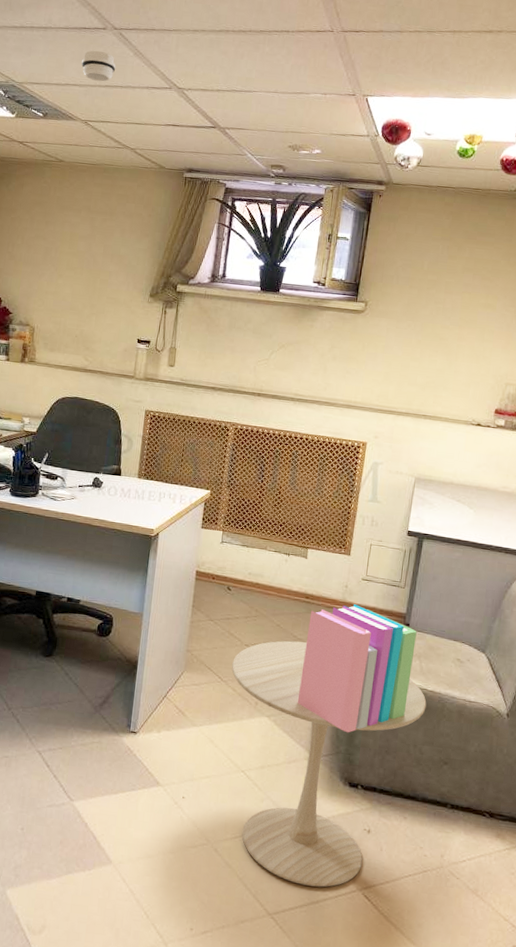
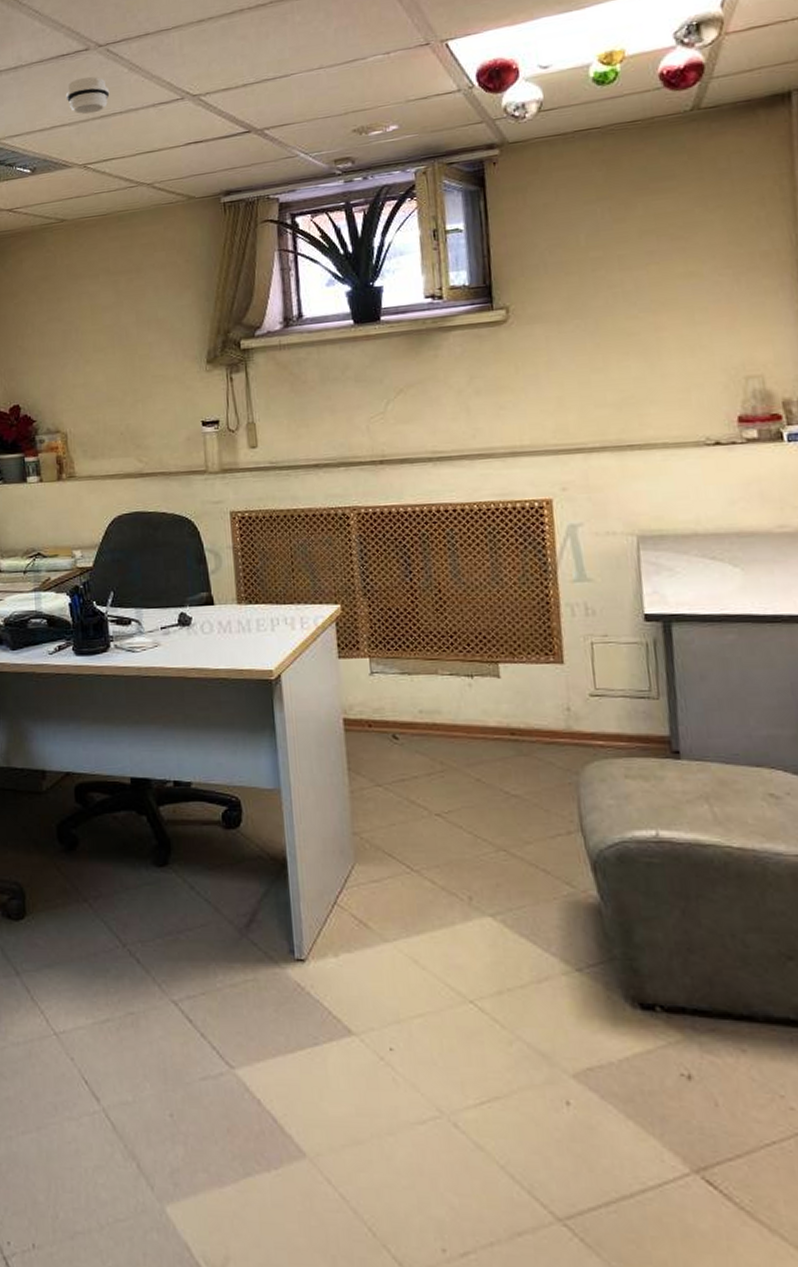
side table: present [232,640,427,887] -> none [422,800,737,1172]
books: present [297,604,417,733] -> none [522,733,705,927]

